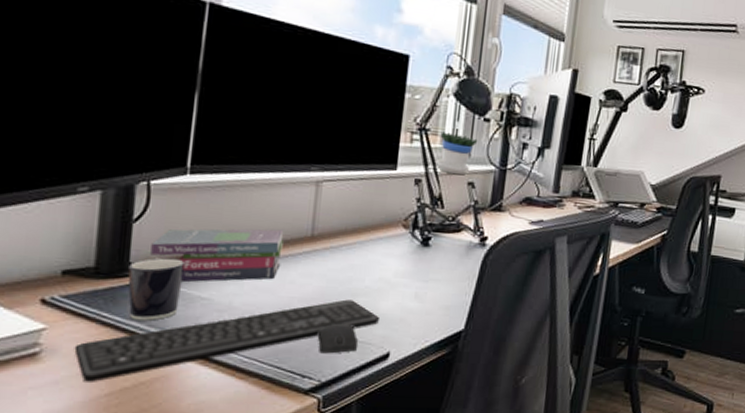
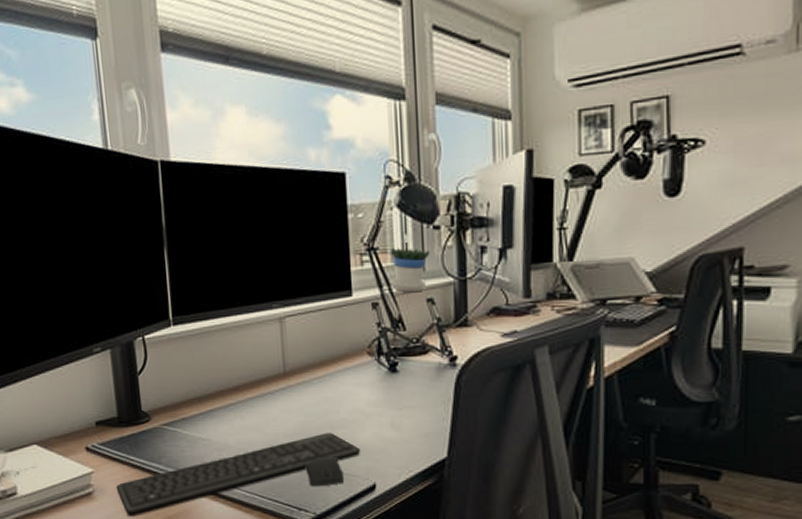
mug: present [128,257,185,321] -> none [142,404,186,462]
books: present [150,229,284,282] -> none [155,369,262,424]

